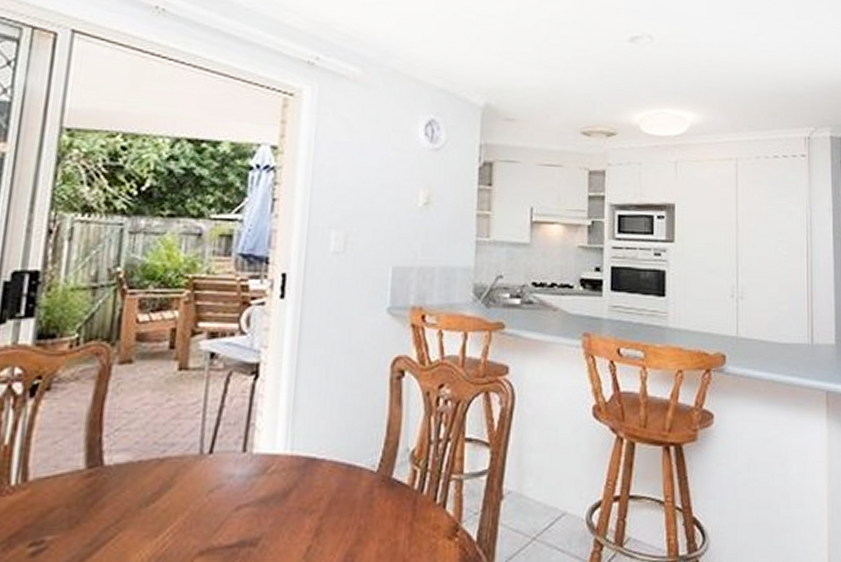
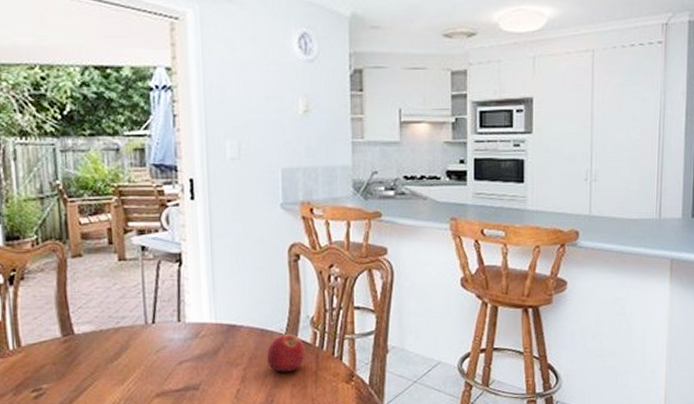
apple: none [350,472,402,523] -> present [266,334,307,372]

